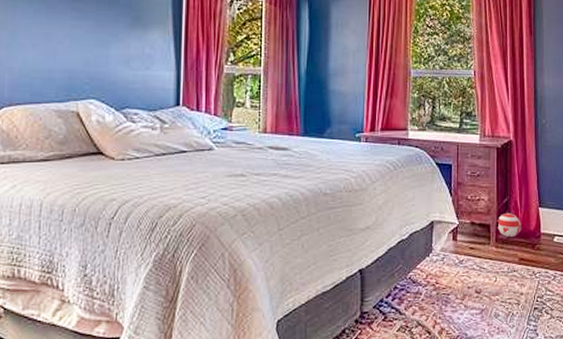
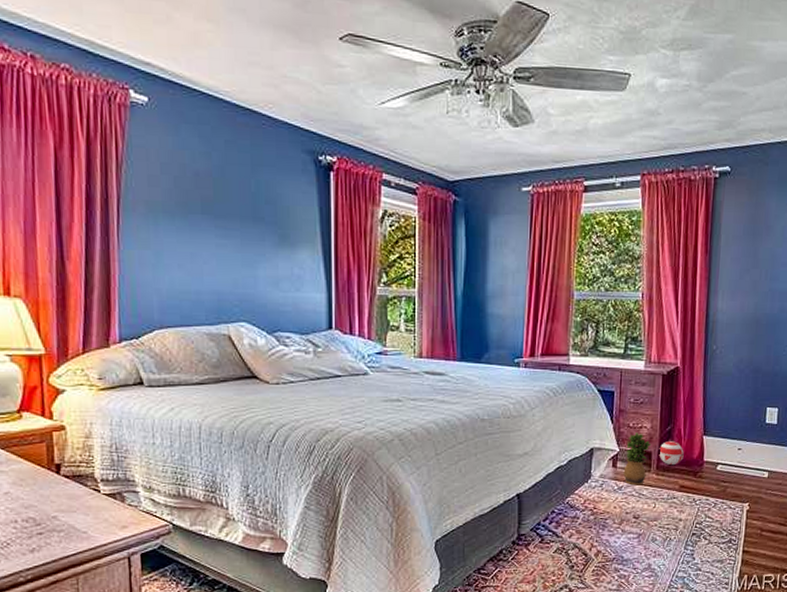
potted plant: none [464,205,490,259] -> present [623,433,652,486]

